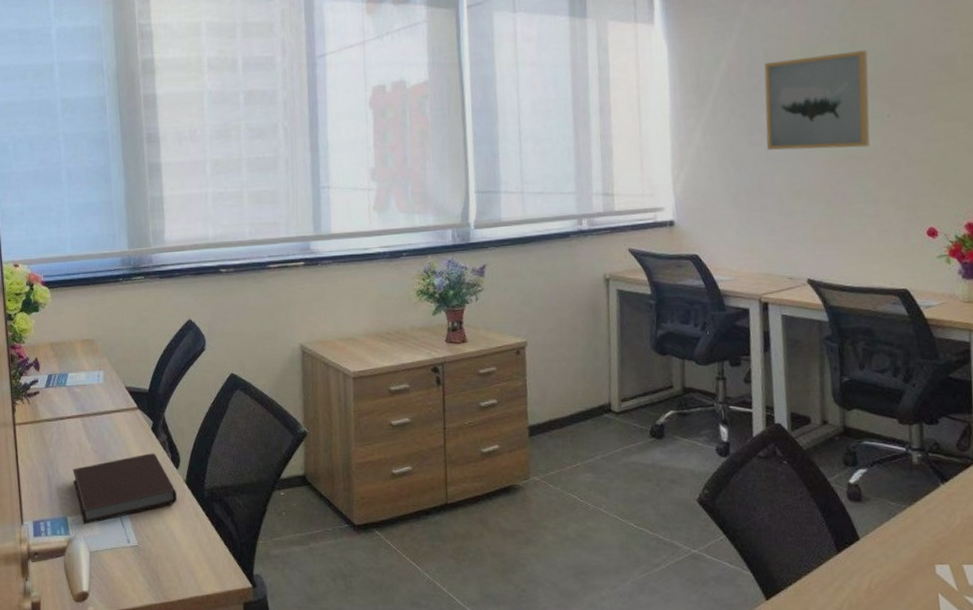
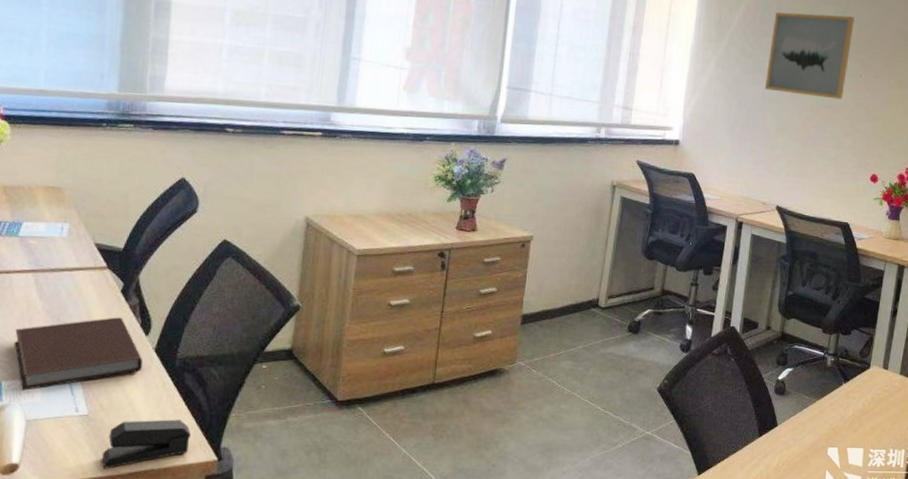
stapler: none [153,548,227,596] -> present [101,419,192,469]

